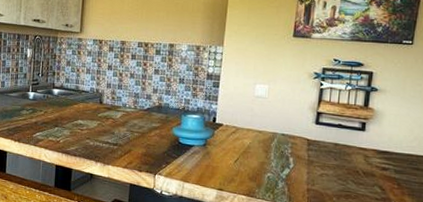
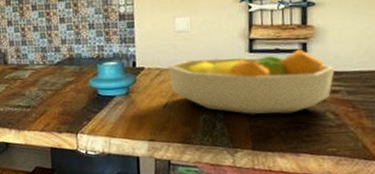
fruit bowl: none [243,123,387,183] -> present [167,49,335,115]

